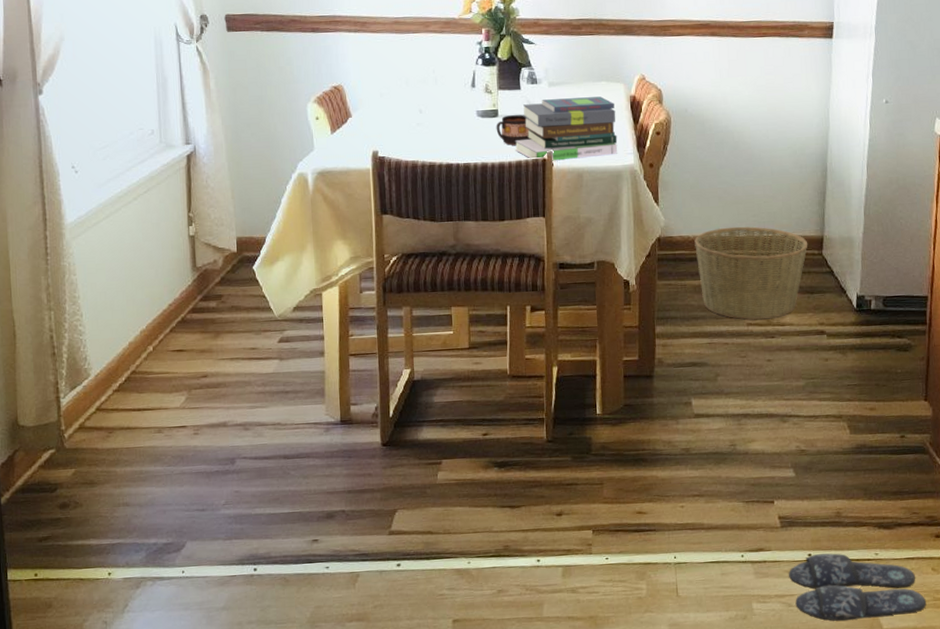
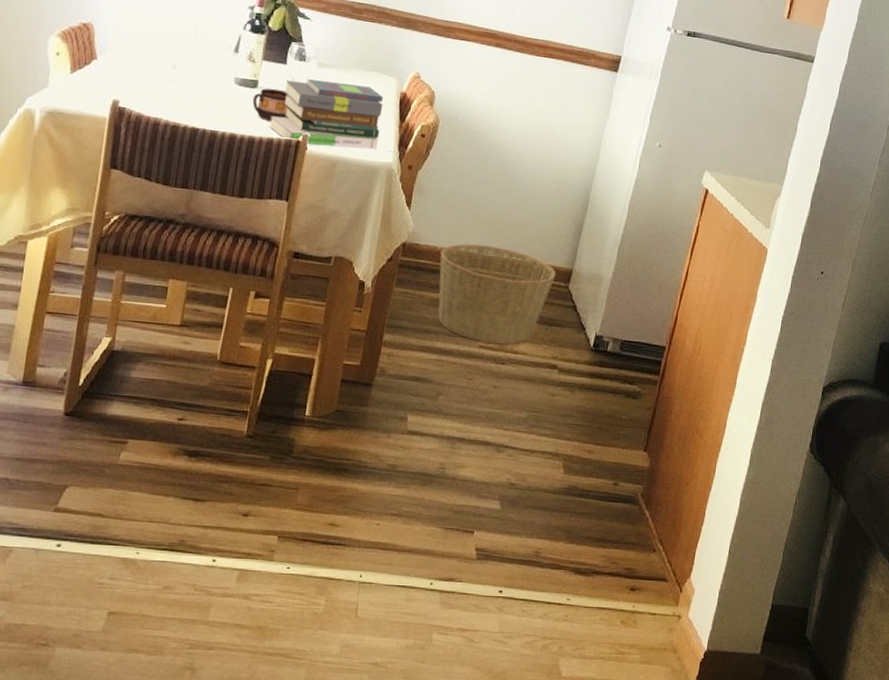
slippers: present [789,553,926,621] -> none [475,592,609,664]

